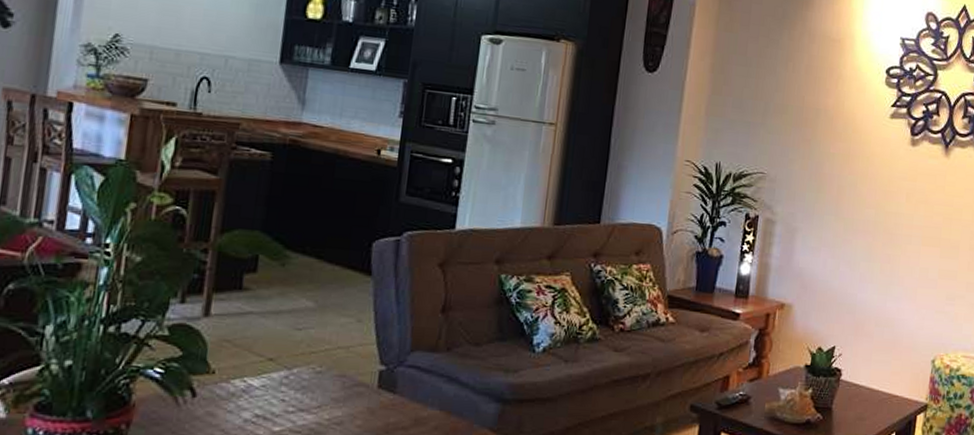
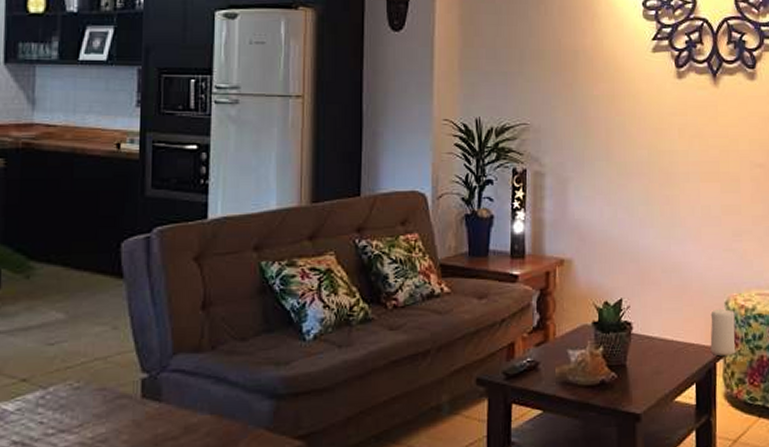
candle: none [913,365,940,411] -> present [710,308,736,357]

